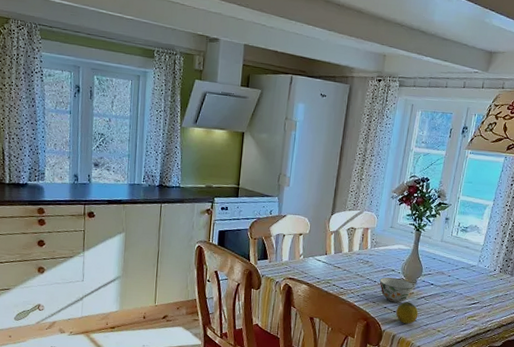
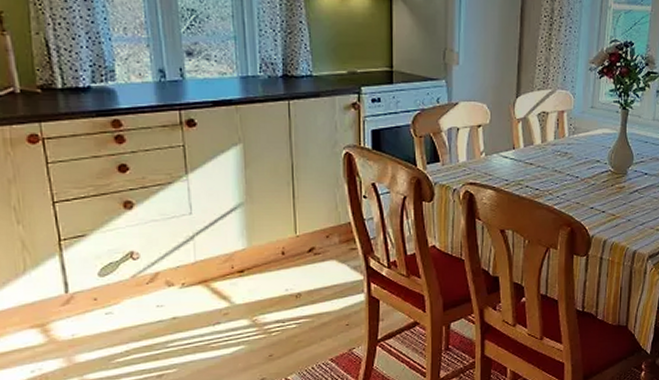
soup bowl: present [379,277,415,304] -> none [582,169,625,202]
fruit: present [396,301,419,324] -> none [606,198,632,225]

